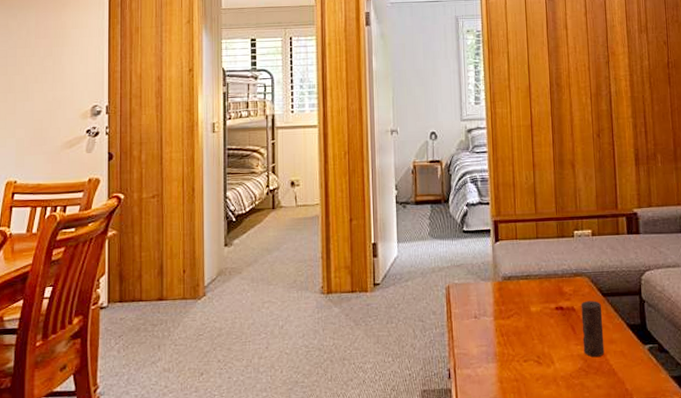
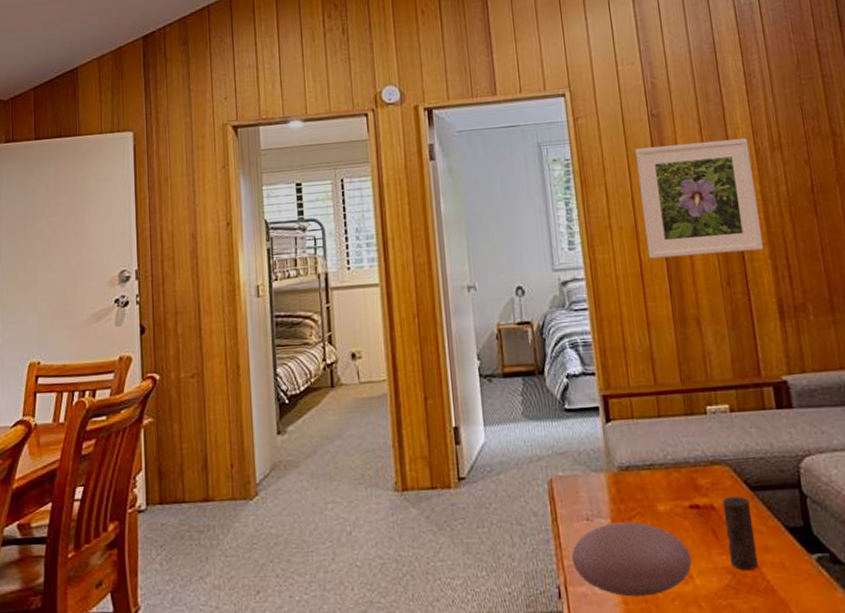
decorative bowl: none [461,320,554,377] -> present [572,522,692,597]
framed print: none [534,21,627,114] -> present [635,137,763,259]

